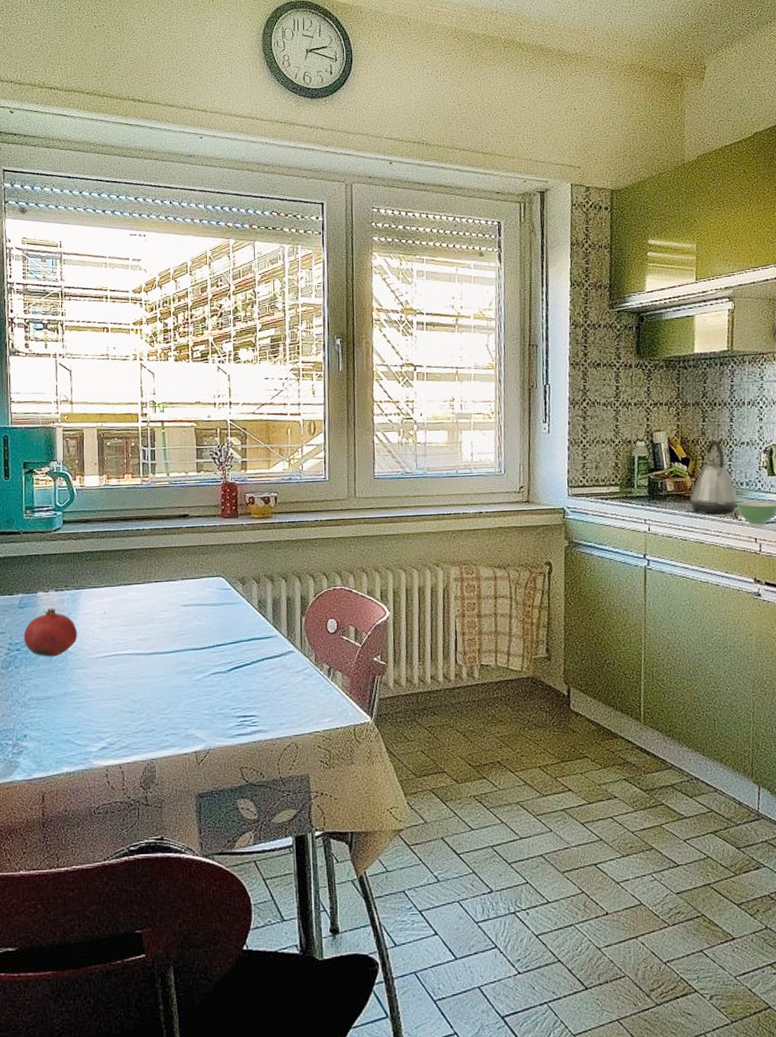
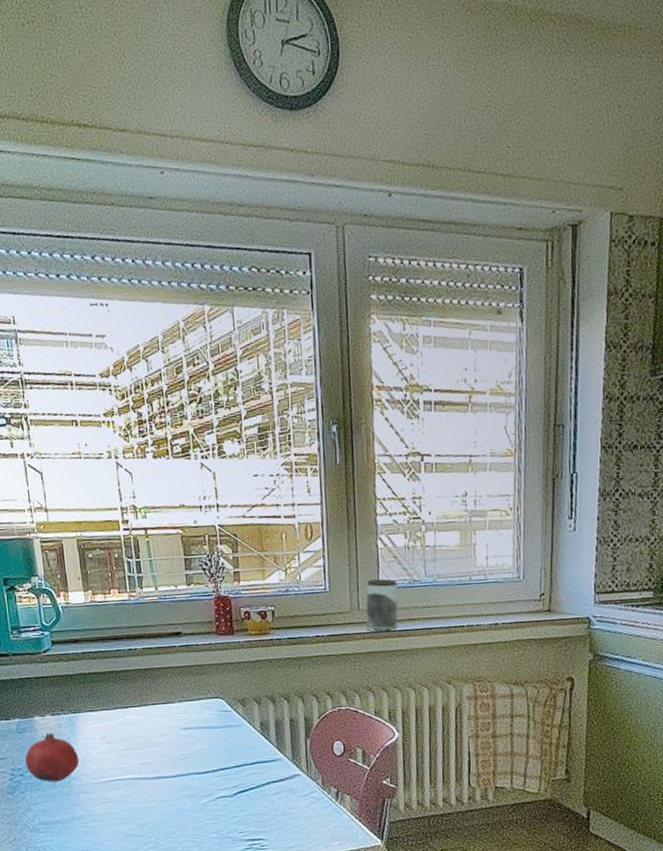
jar: none [361,470,392,518] -> present [365,579,398,633]

